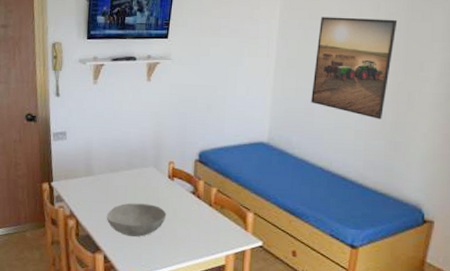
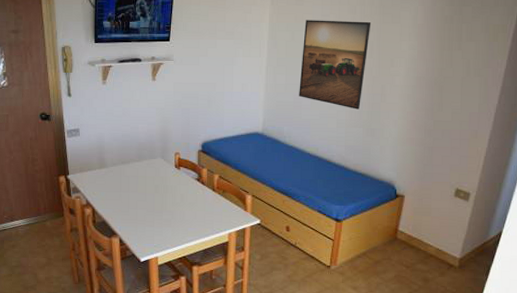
bowl: present [106,203,167,237] -> none [120,191,175,222]

